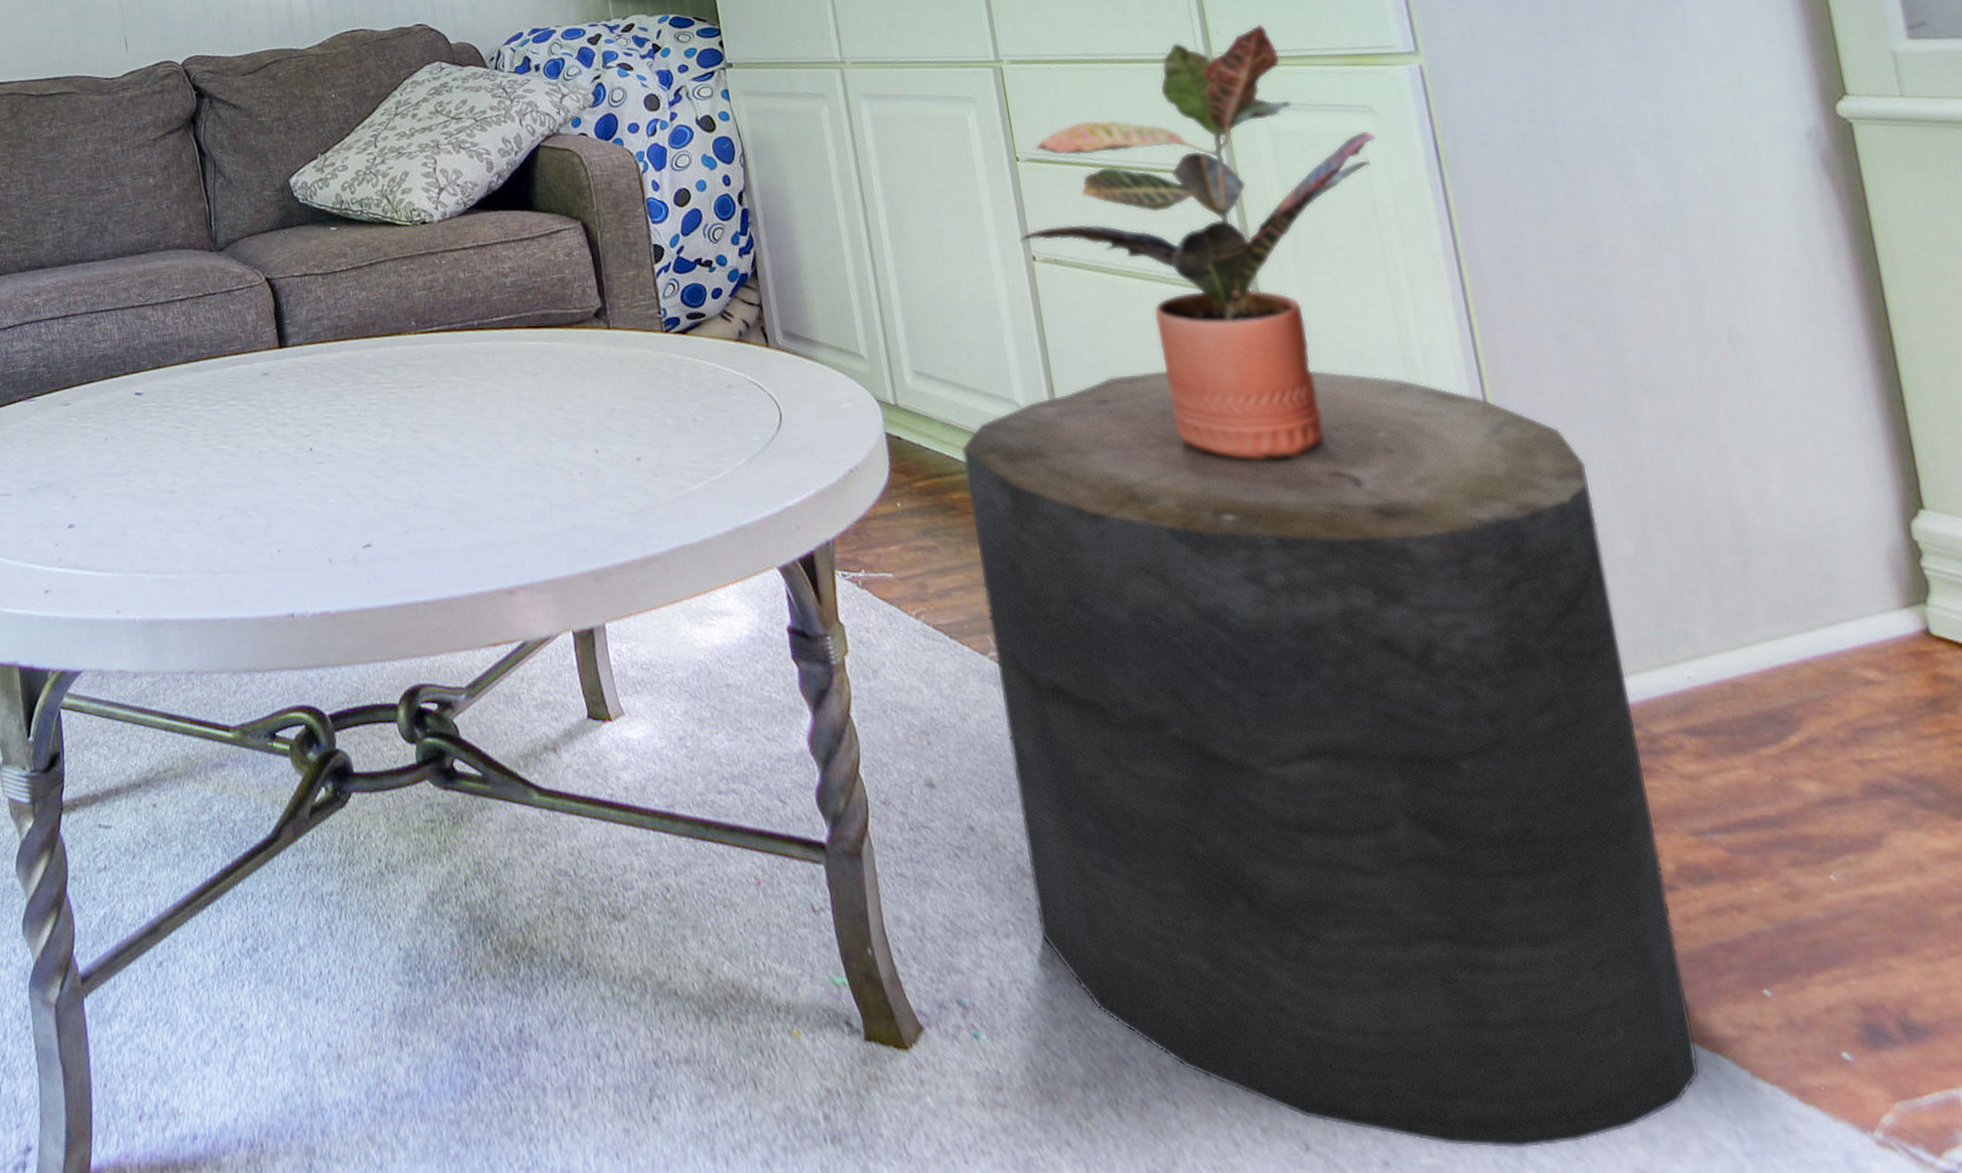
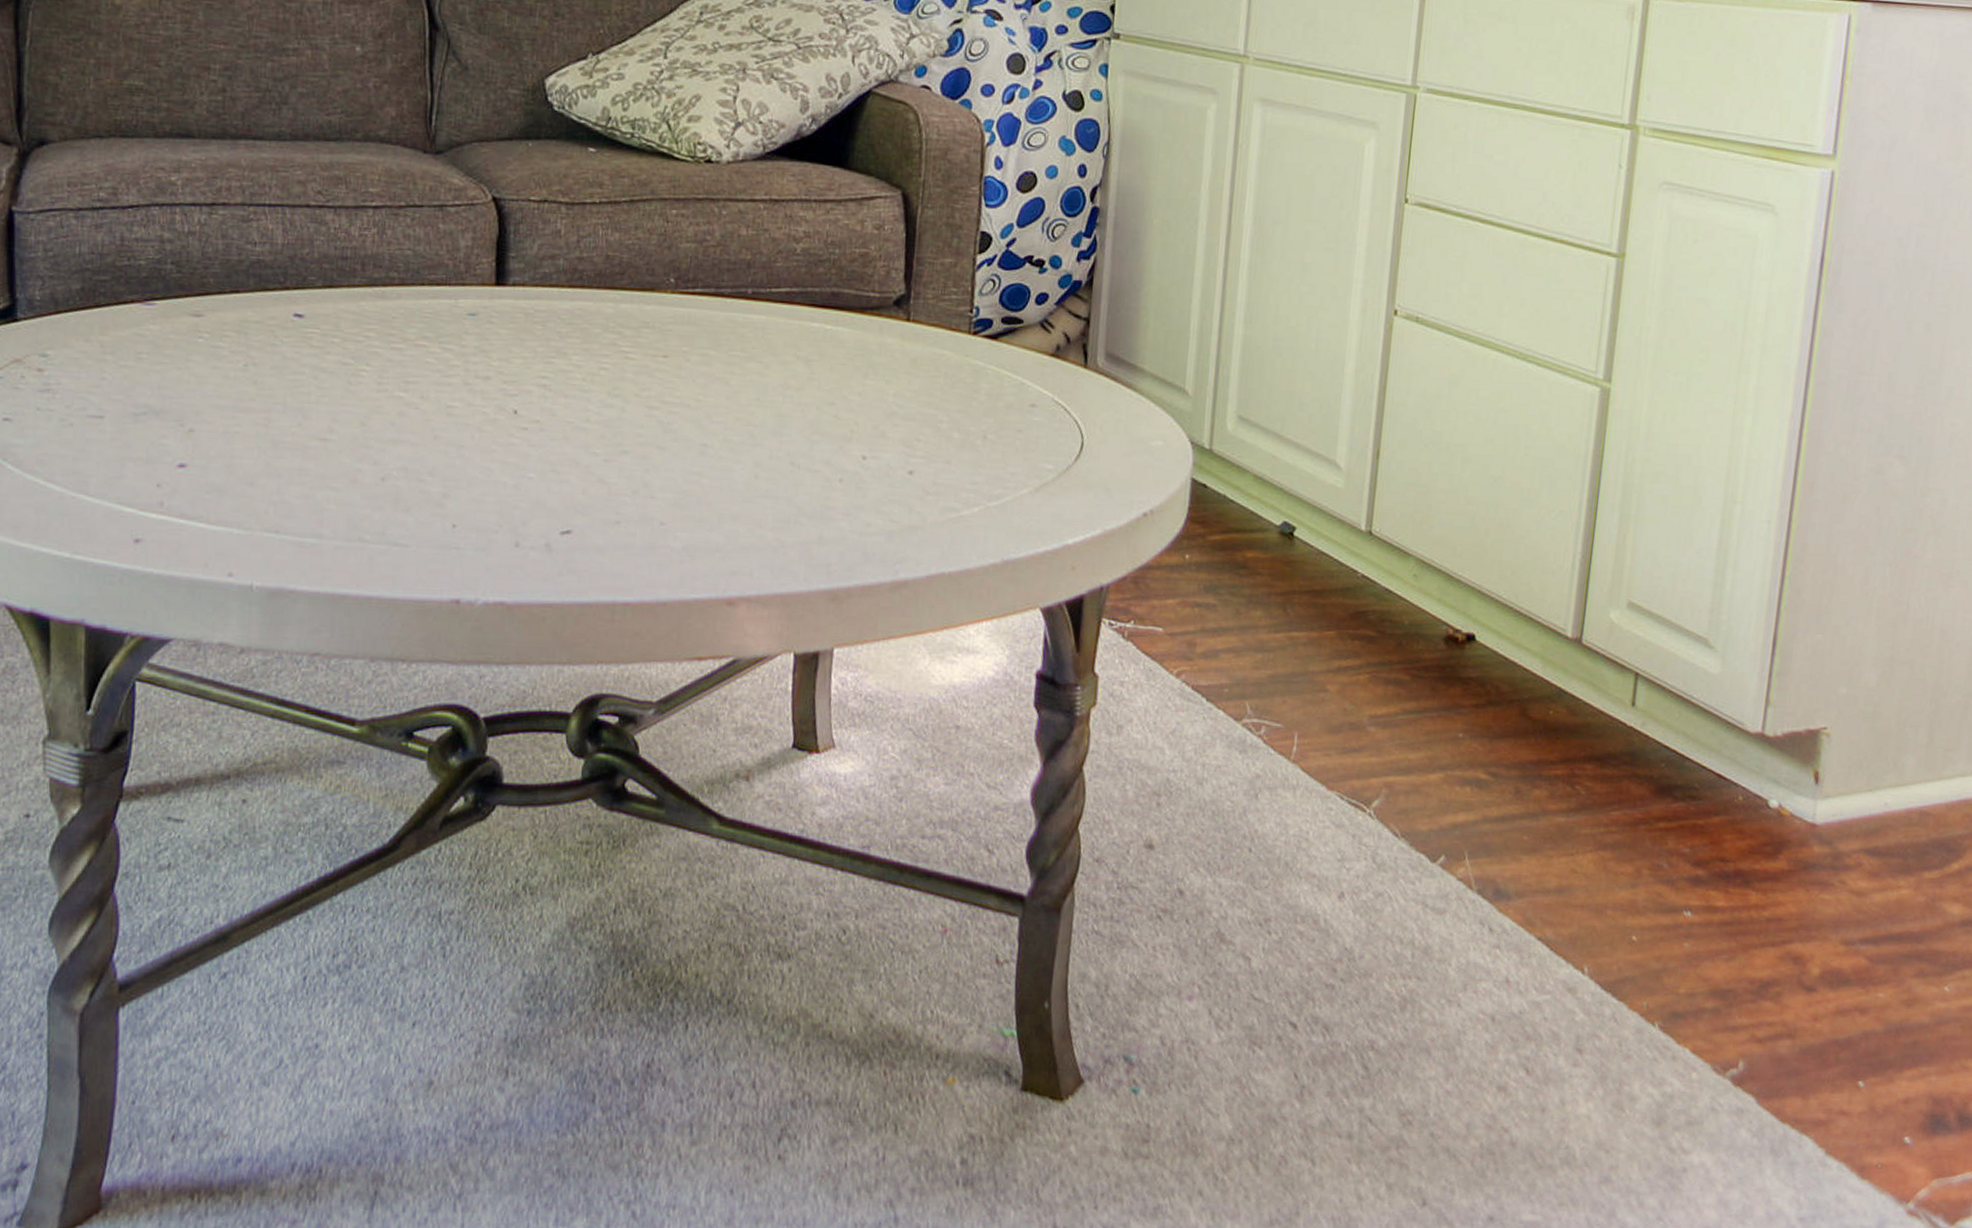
stool: present [961,369,1701,1149] -> none [1223,449,1861,1209]
potted plant: present [1020,24,1376,462] -> none [1385,97,1769,560]

